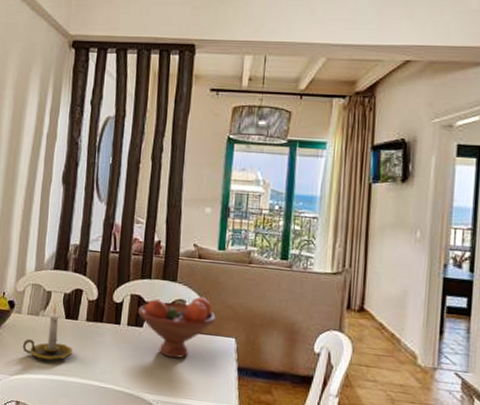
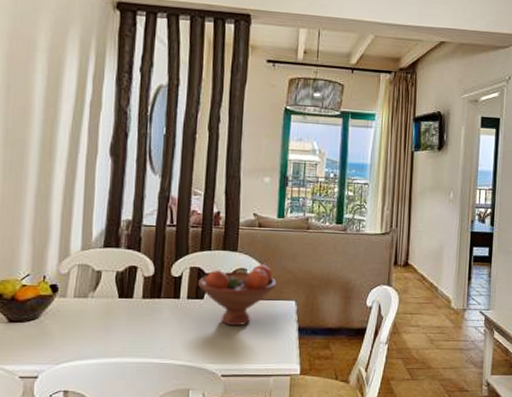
candle holder: present [22,301,73,361] -> none [69,281,128,343]

